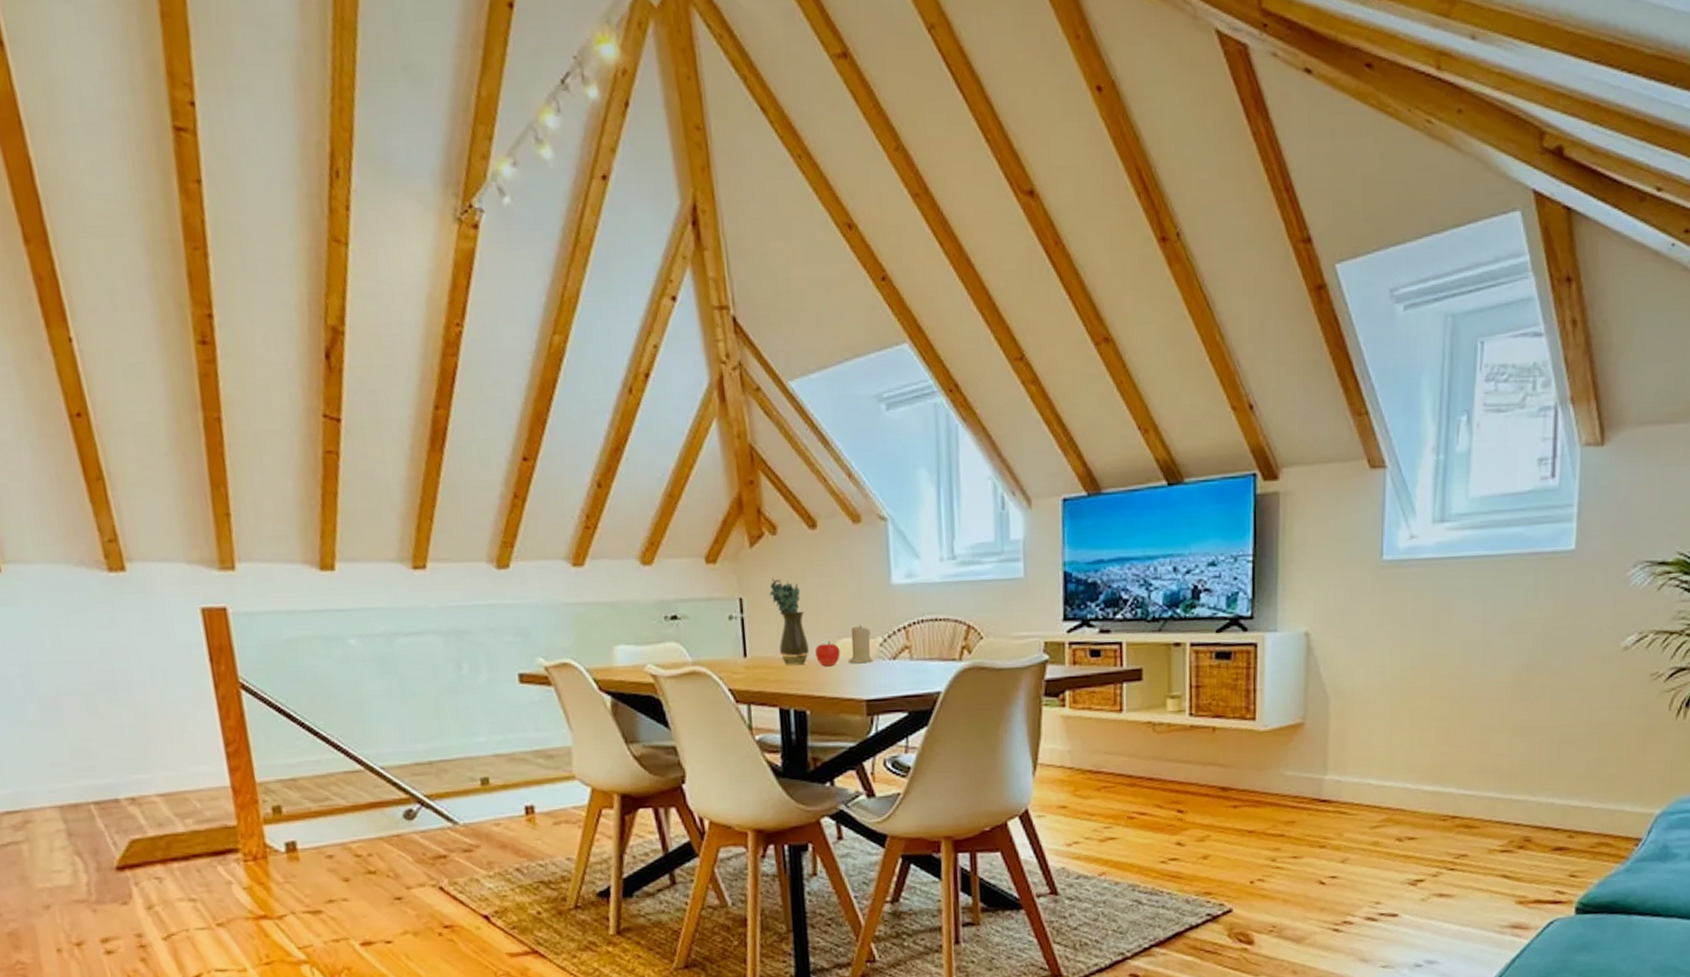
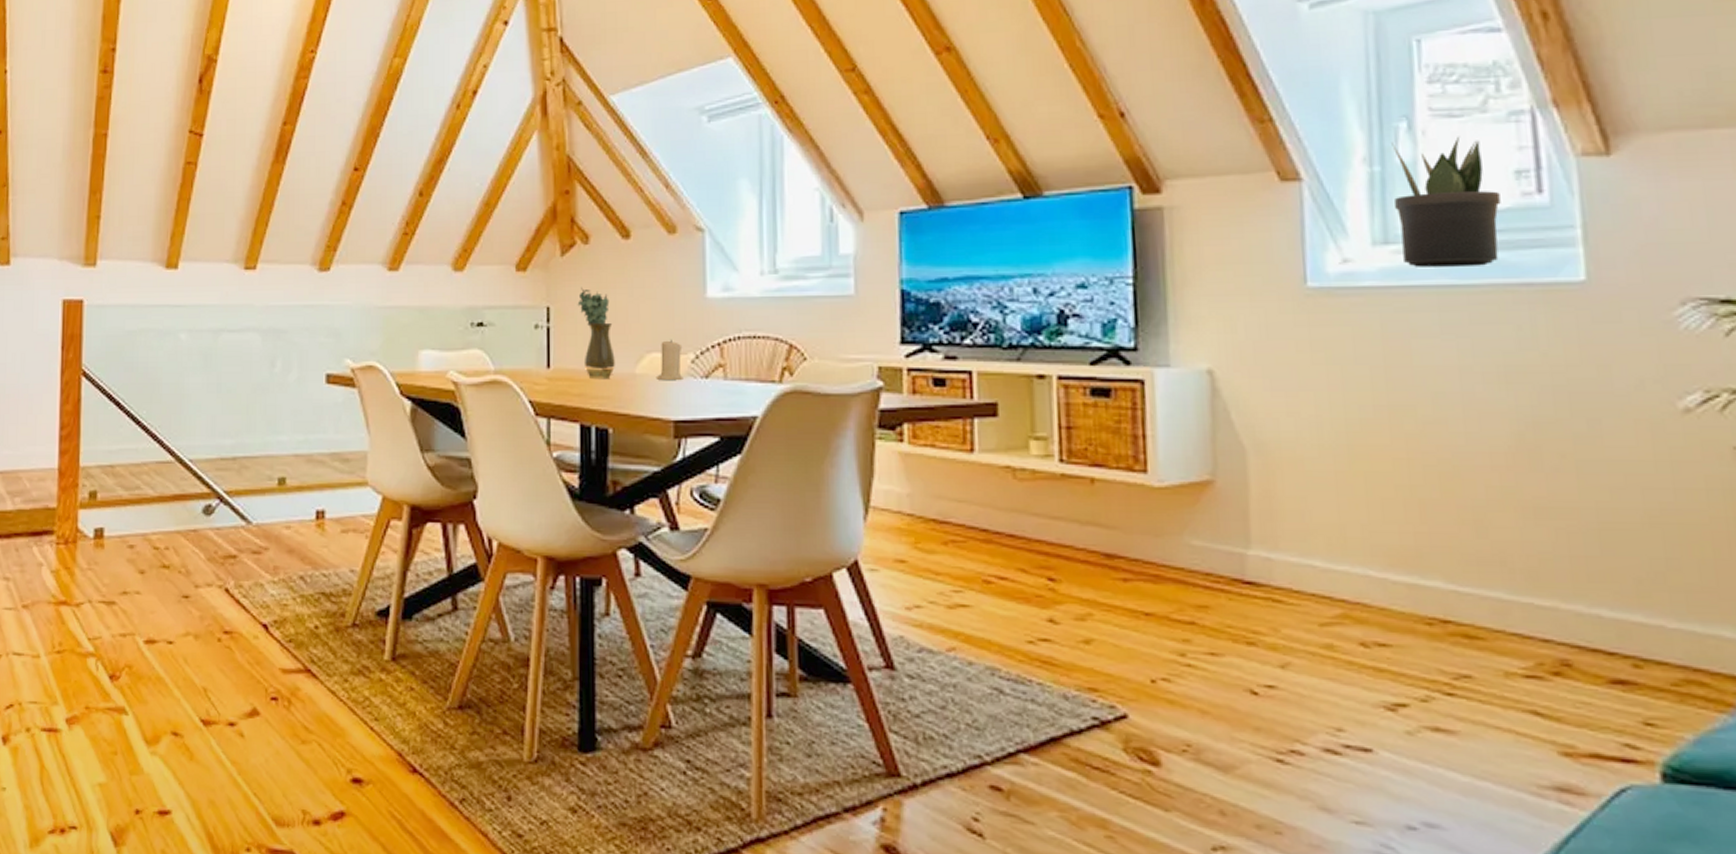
fruit: present [815,641,840,667] -> none [622,355,648,383]
planter: none [1452,428,1526,541] -> present [1391,136,1501,267]

